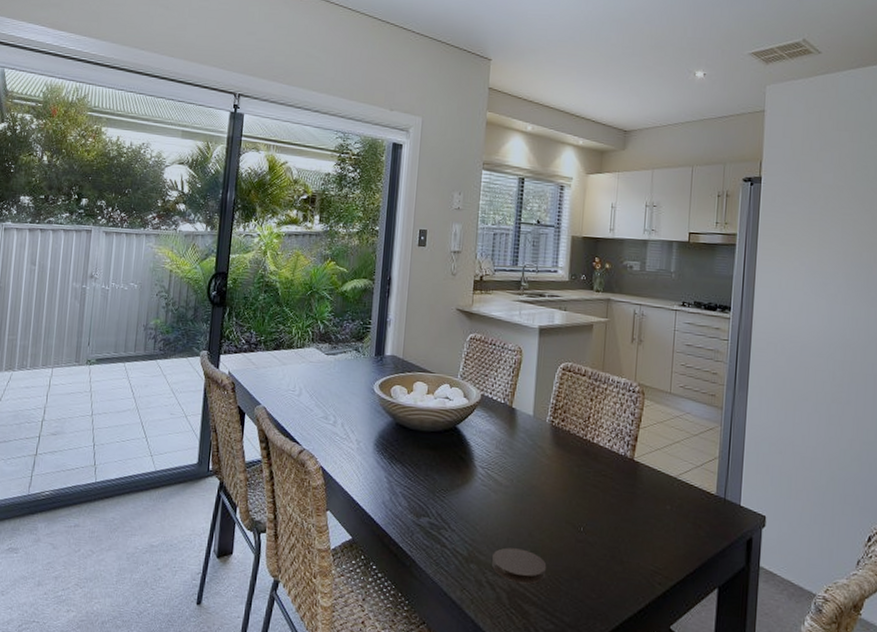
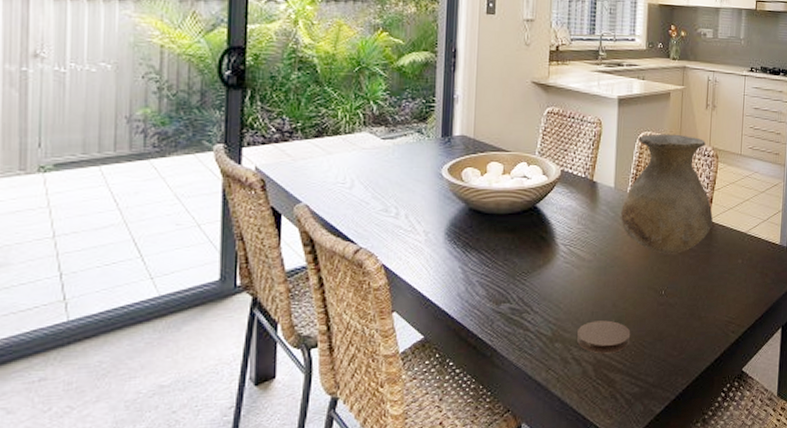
vase: none [539,365,638,491] -> present [621,133,713,254]

